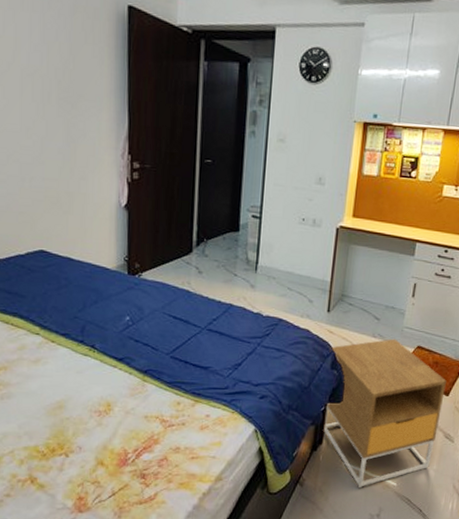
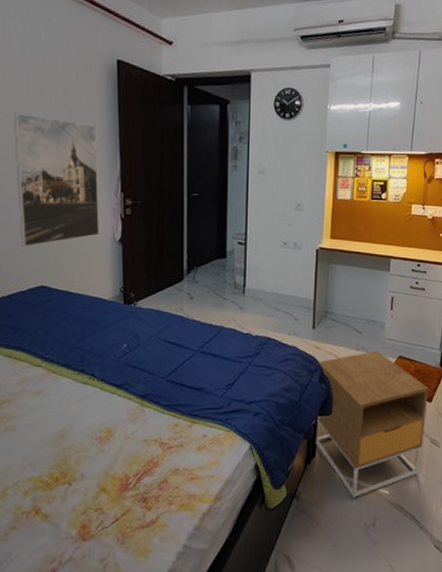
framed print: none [14,59,104,208] -> present [14,112,99,247]

